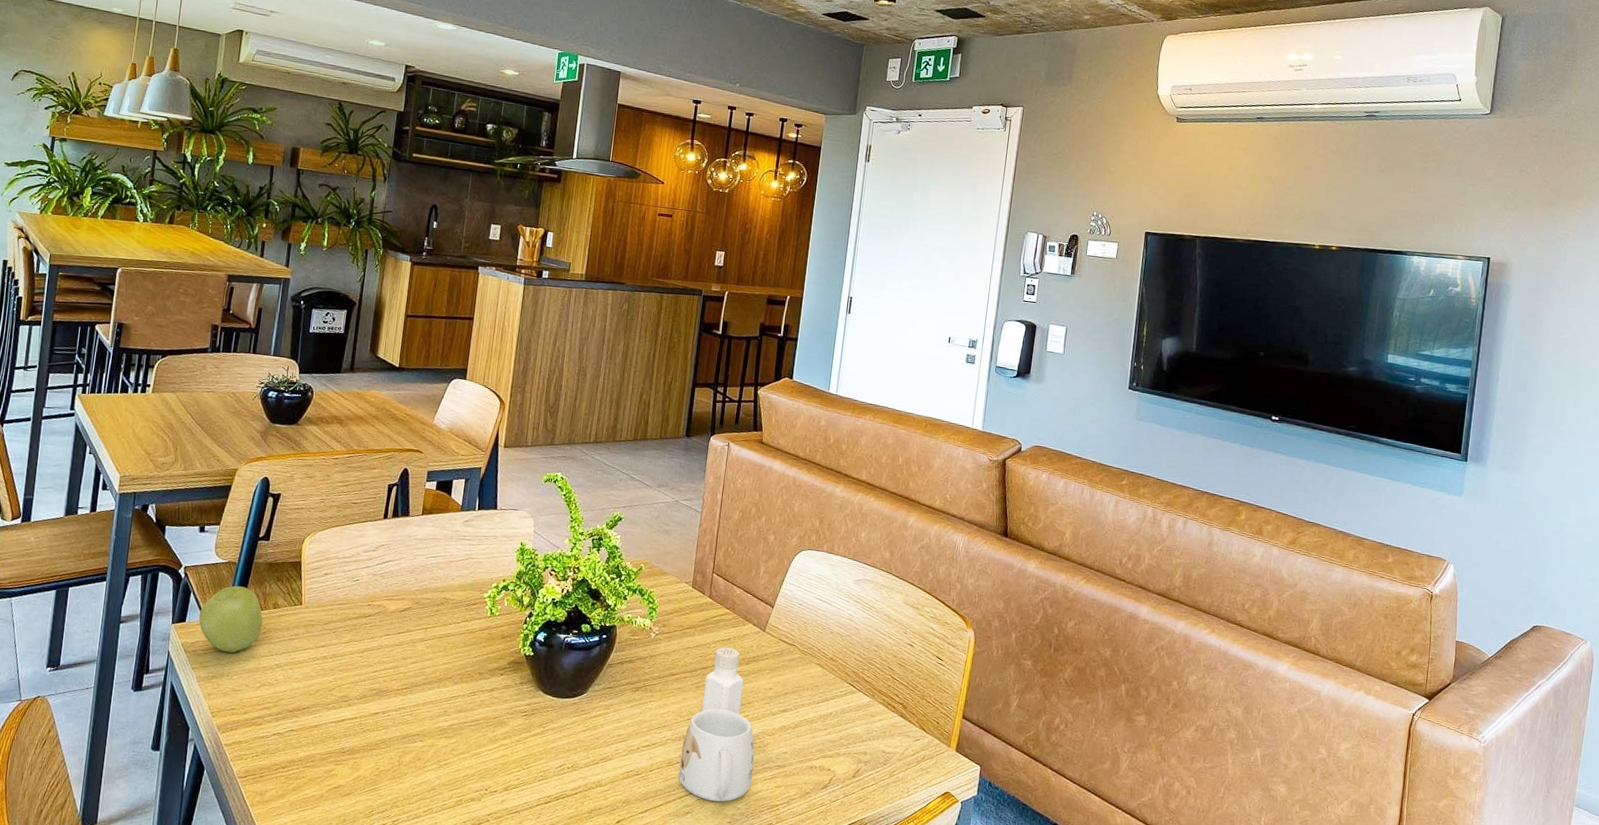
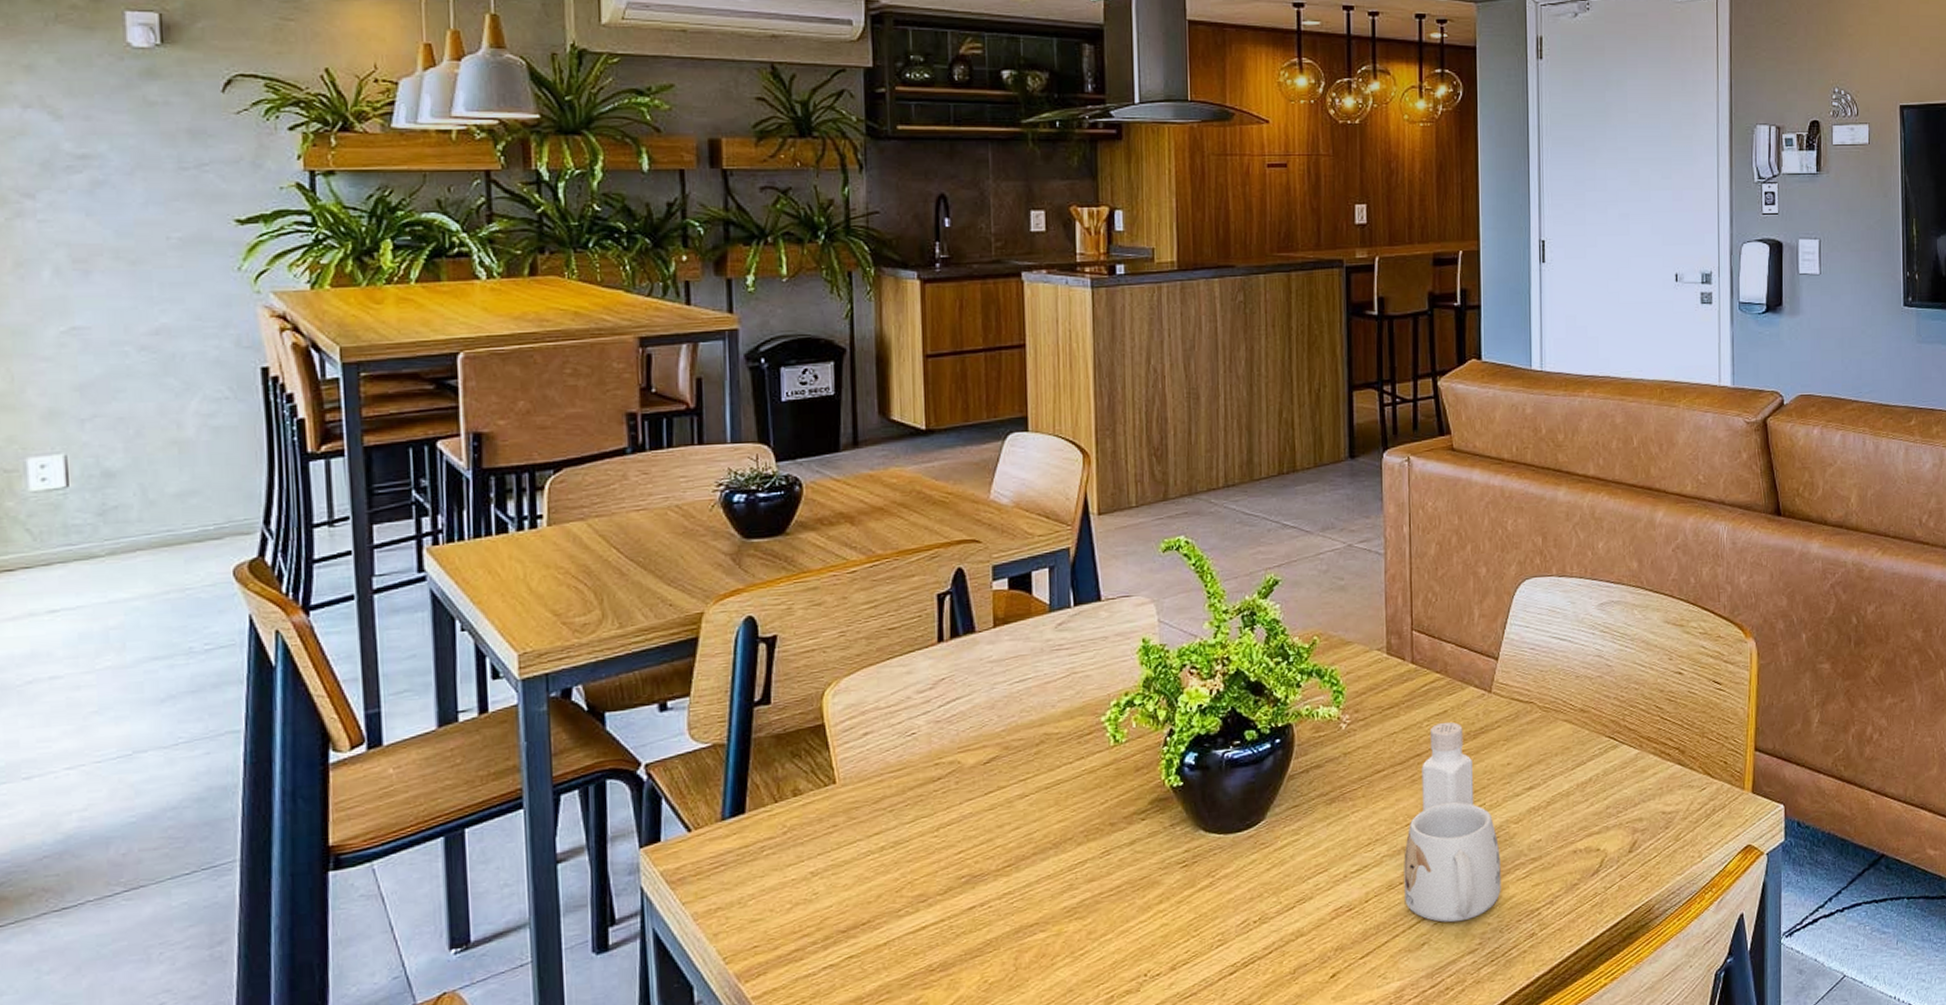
apple: present [198,585,263,653] -> none [679,775,781,872]

